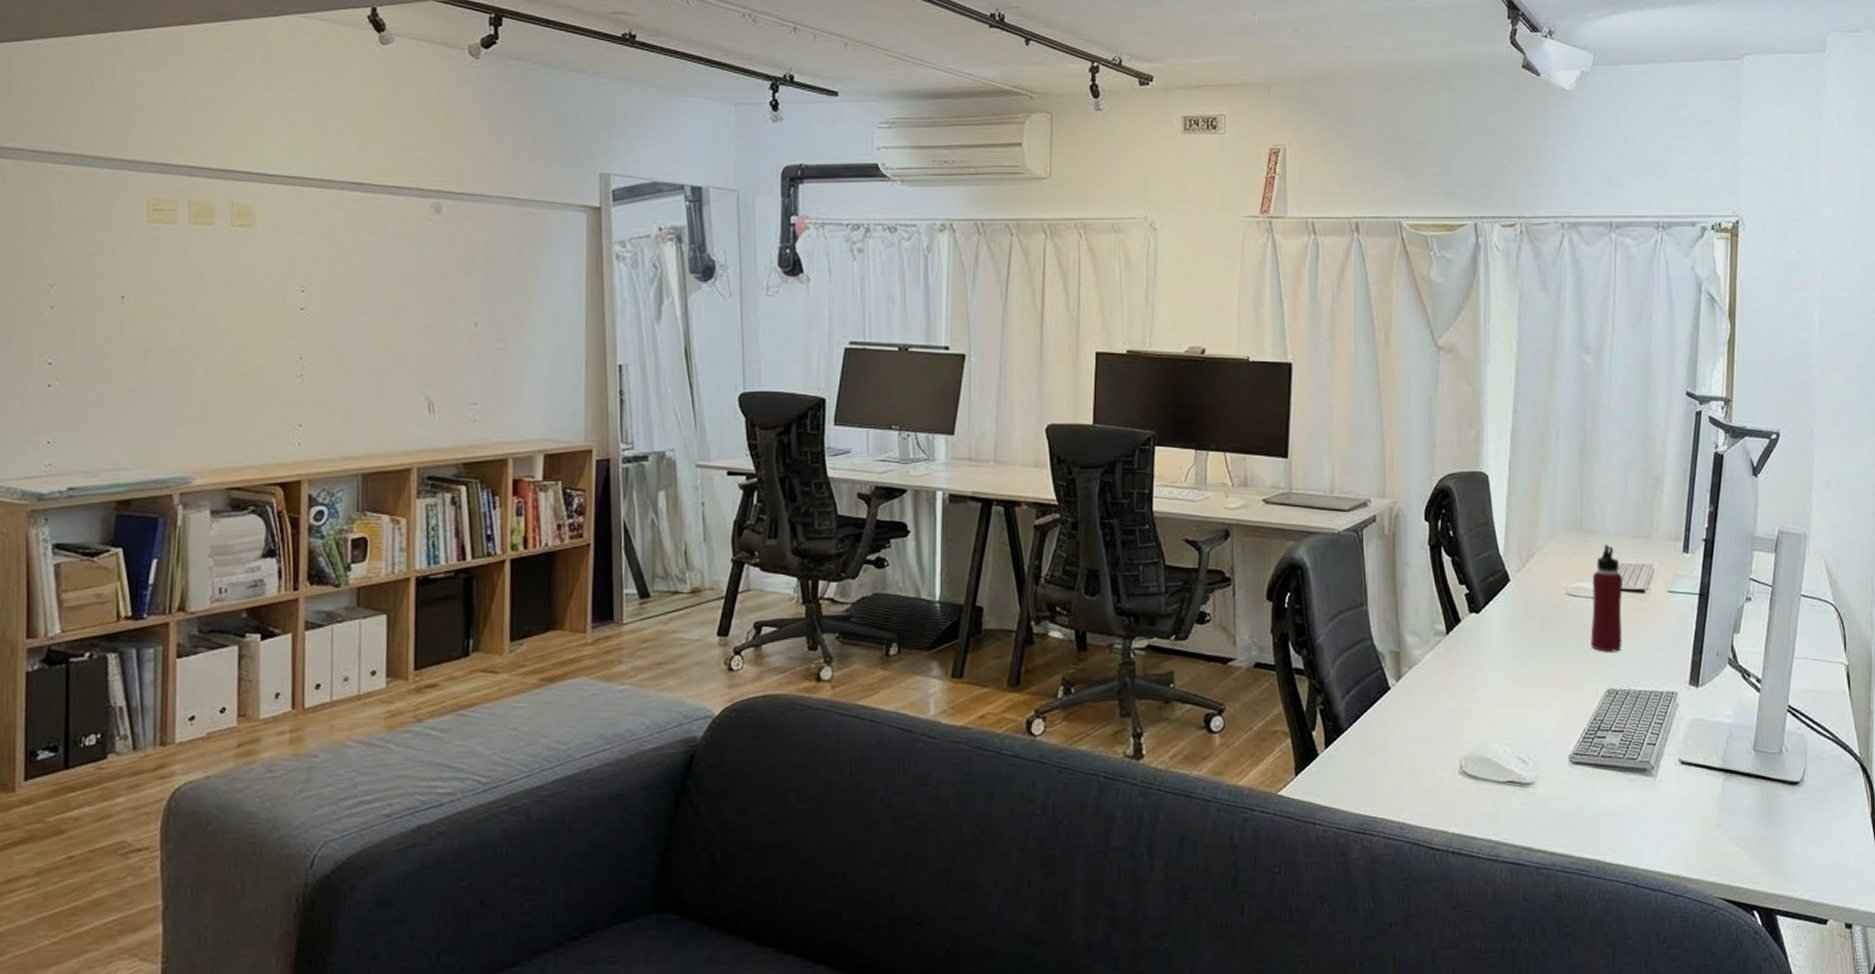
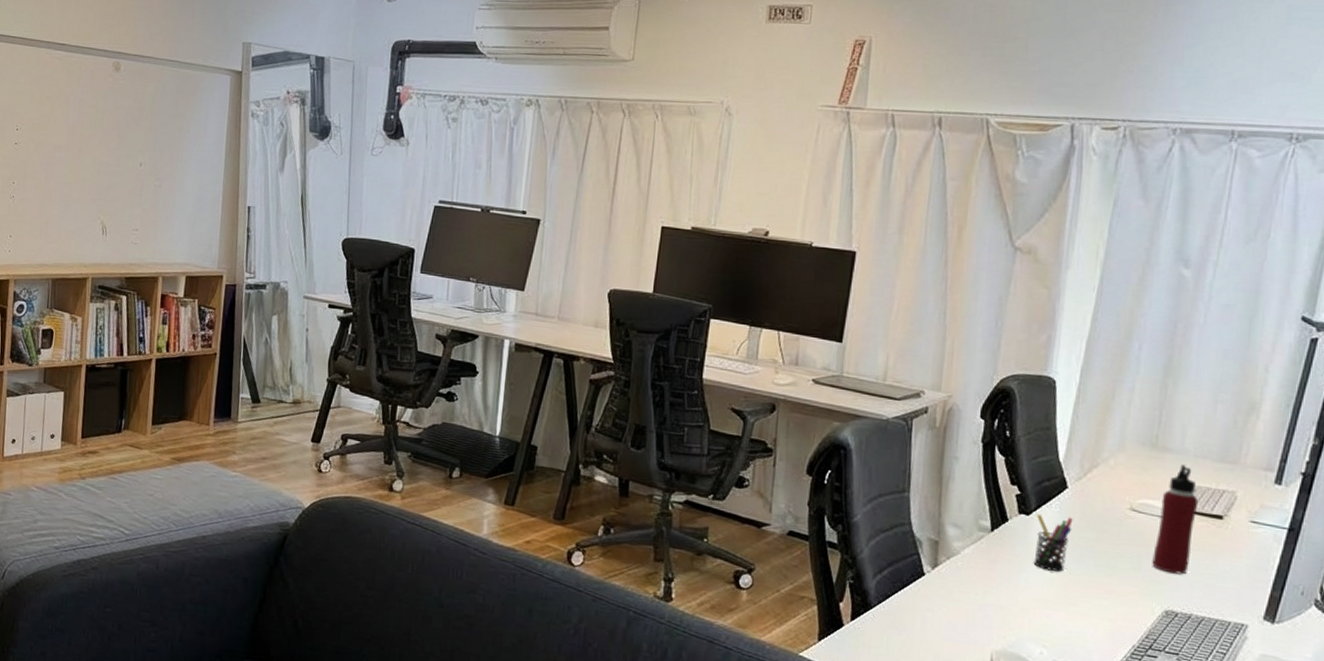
pen holder: none [1486,610,1519,666] -> present [1033,513,1073,572]

